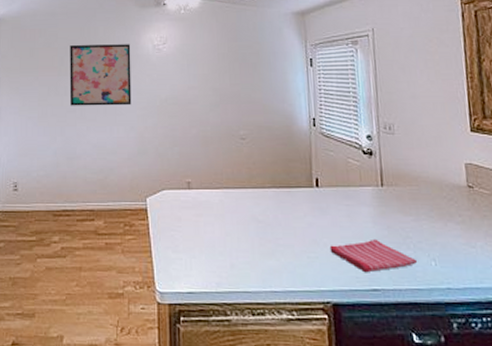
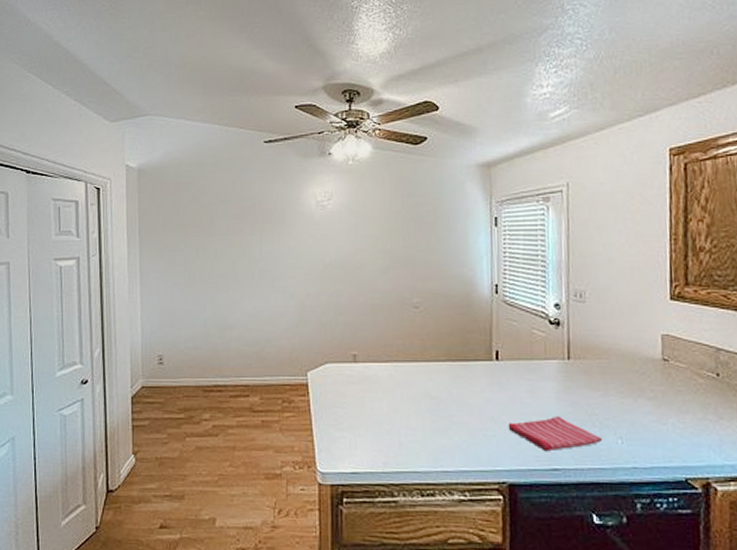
wall art: present [69,44,132,106] -> none [220,200,291,270]

